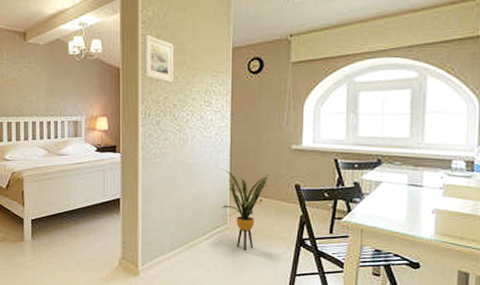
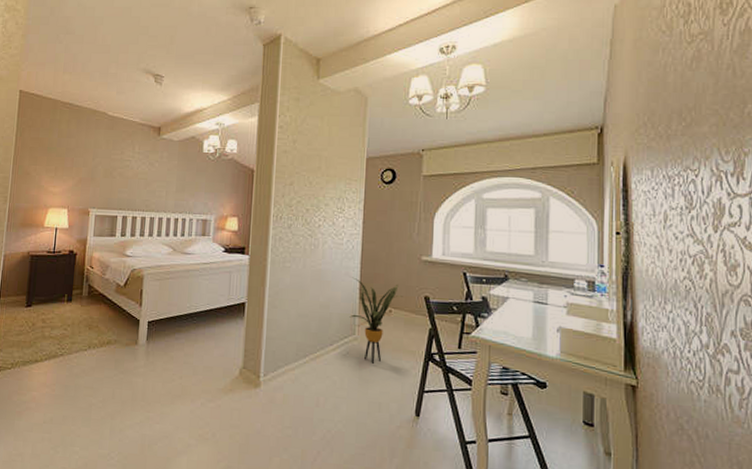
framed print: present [143,34,174,83] -> none [277,139,310,188]

